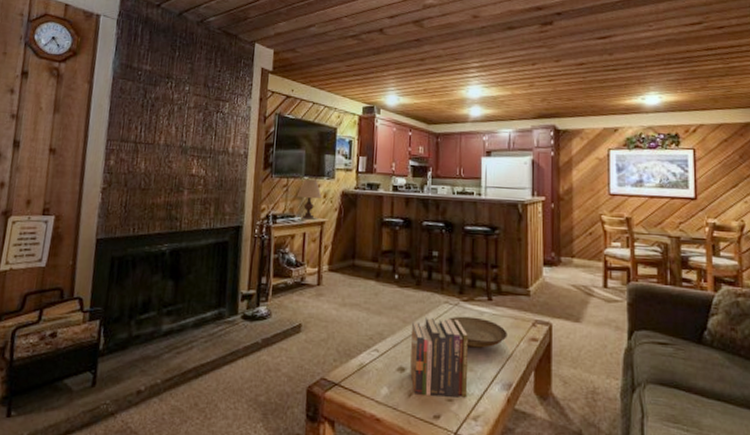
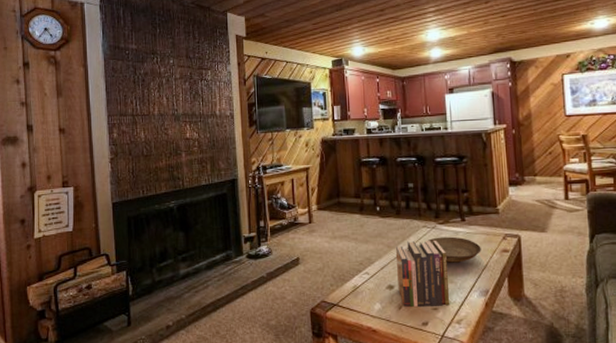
table lamp: present [296,178,322,220] -> none [281,130,304,167]

